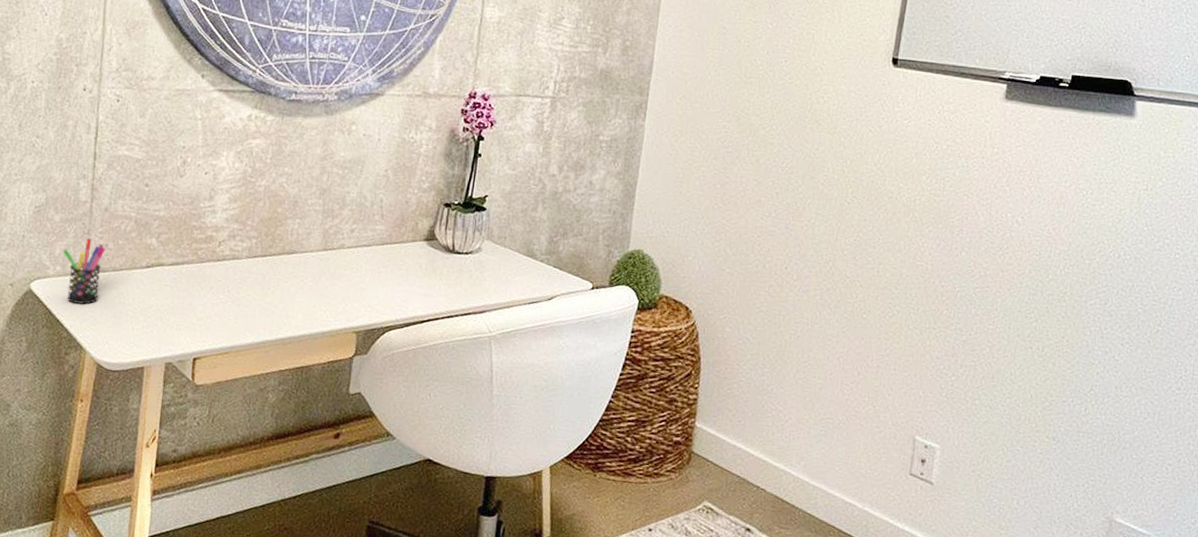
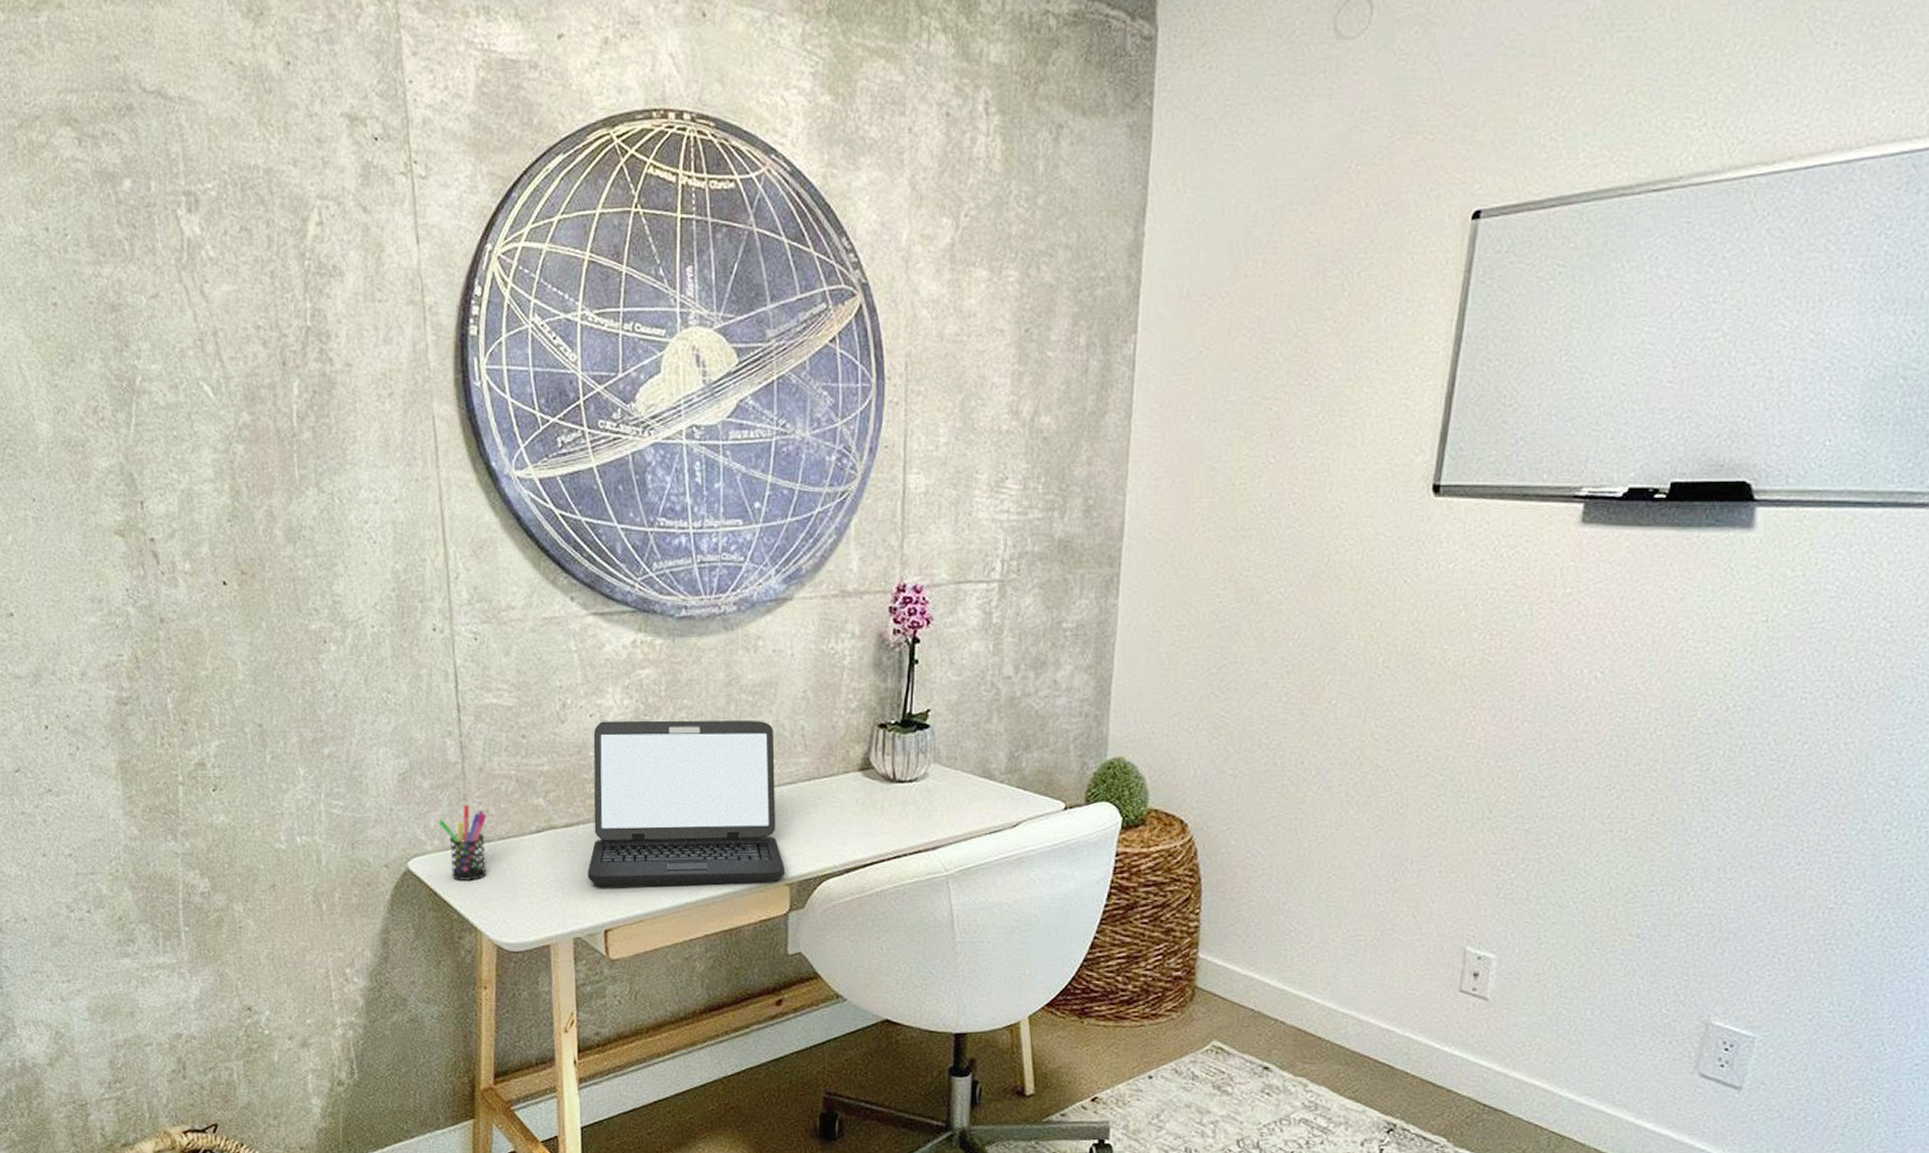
laptop: none [185,179,357,331] -> present [588,720,786,887]

